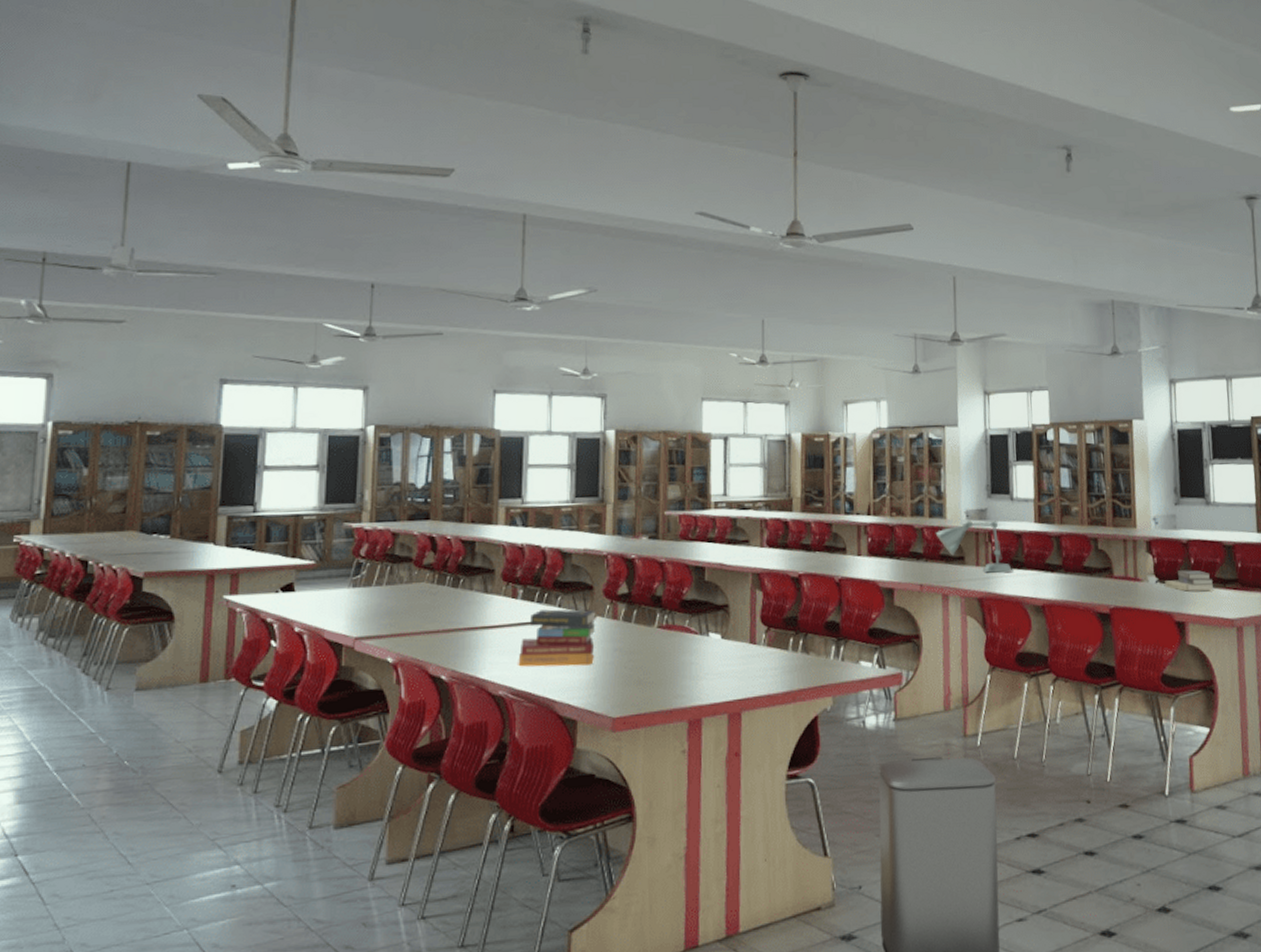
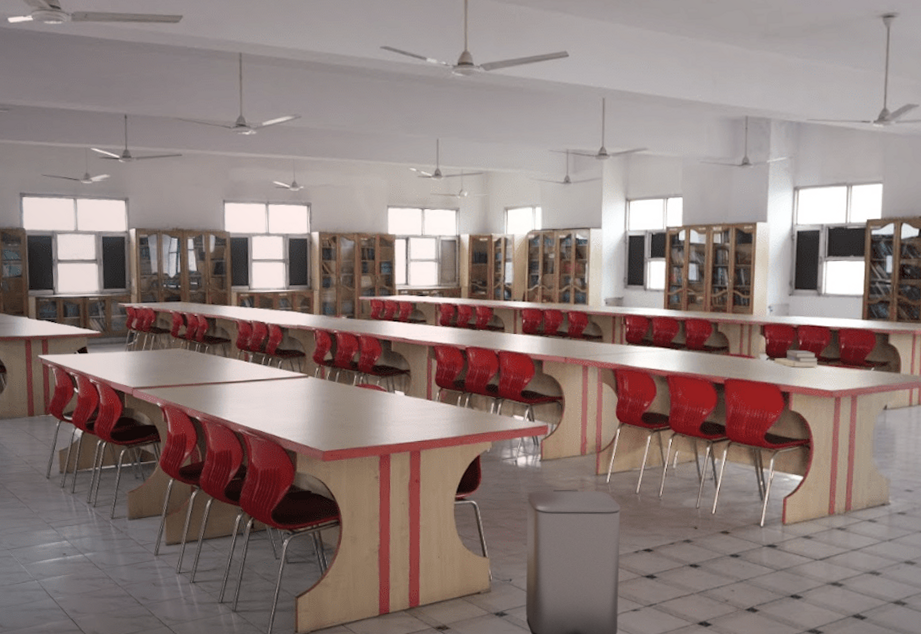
books: present [518,609,596,667] -> none [251,370,308,412]
desk lamp: present [935,520,1014,574] -> none [579,307,644,350]

